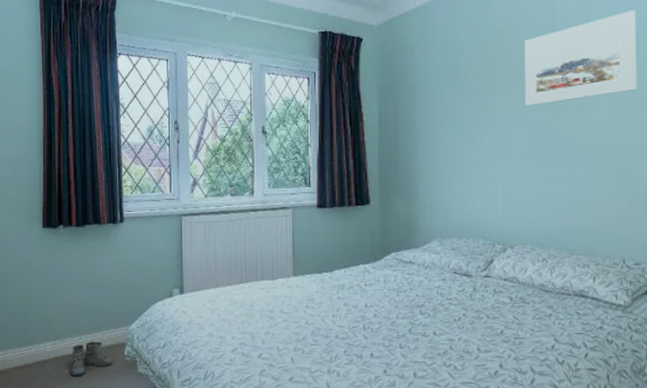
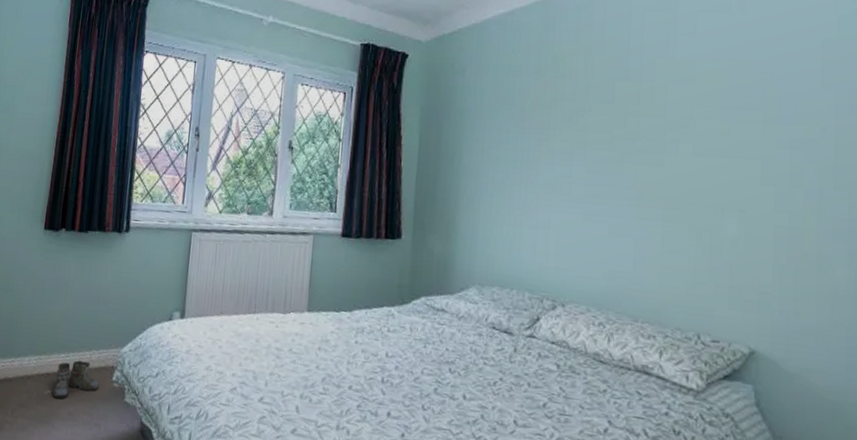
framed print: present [525,10,637,106] -> none [588,45,725,144]

